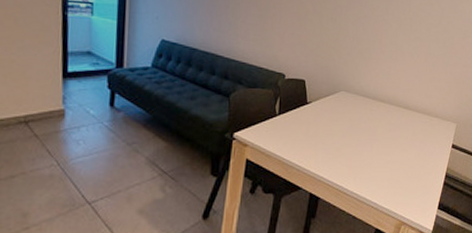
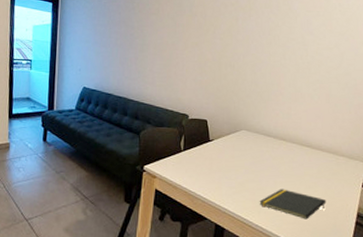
notepad: none [355,153,419,183] -> present [259,189,327,220]

